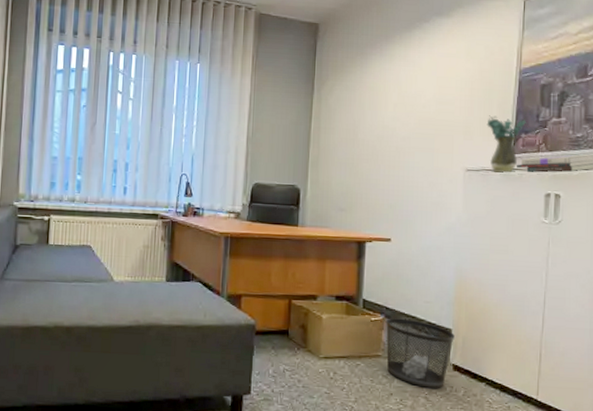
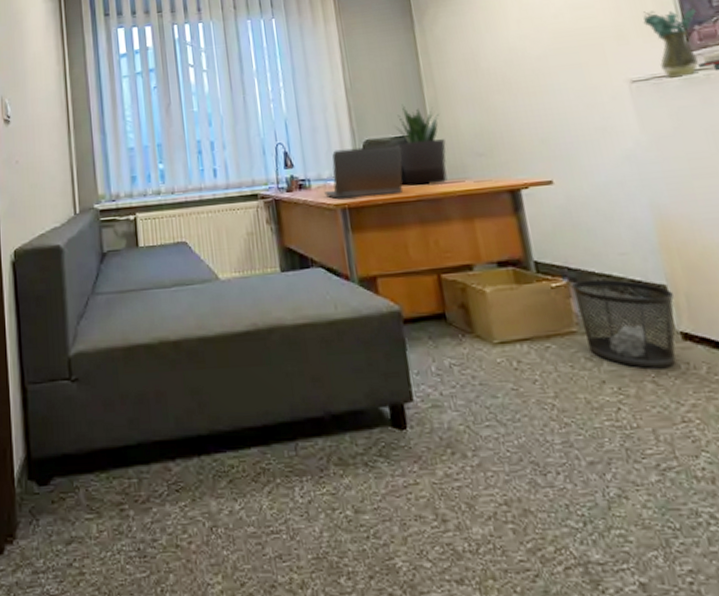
laptop computer: none [213,187,282,232] -> present [324,144,404,199]
planter: none [278,158,318,228] -> present [395,104,448,186]

